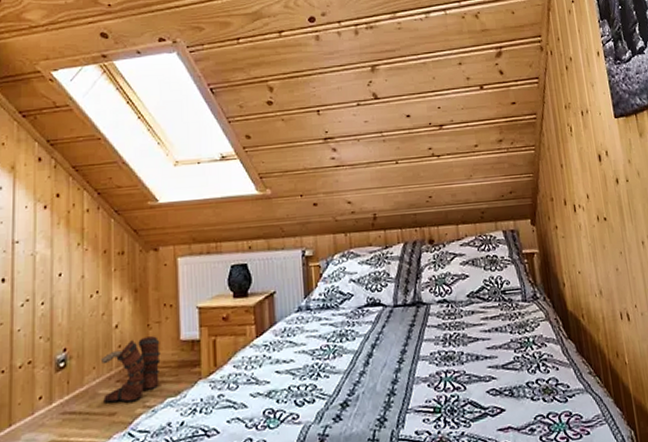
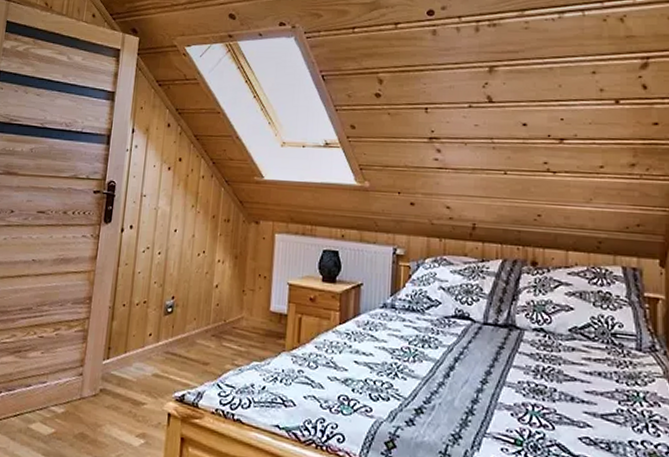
boots: present [100,336,161,403] -> none [200,301,252,357]

